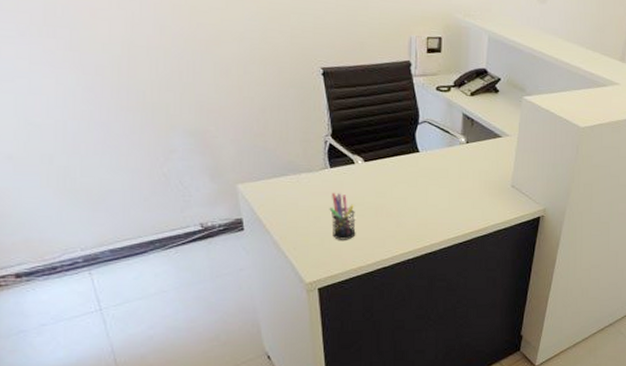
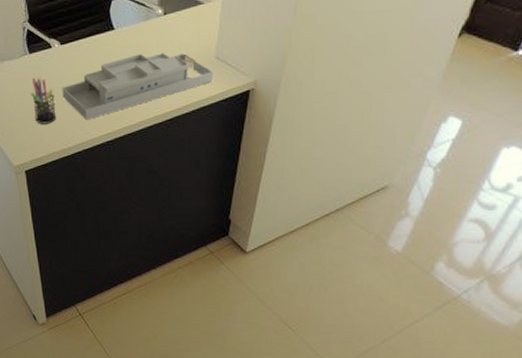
desk organizer: none [363,177,509,238] -> present [62,53,213,121]

